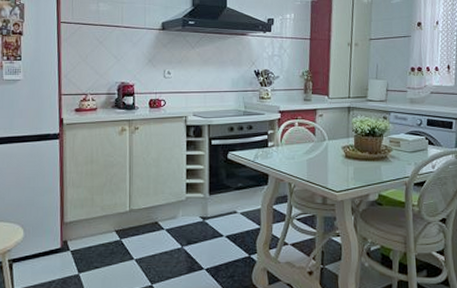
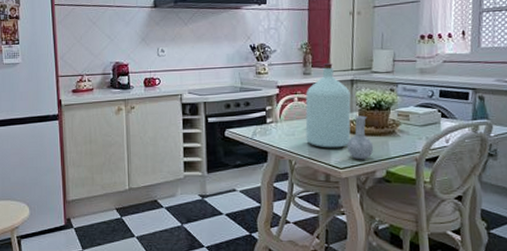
bottle: none [305,91,368,184] -> present [305,63,374,160]

